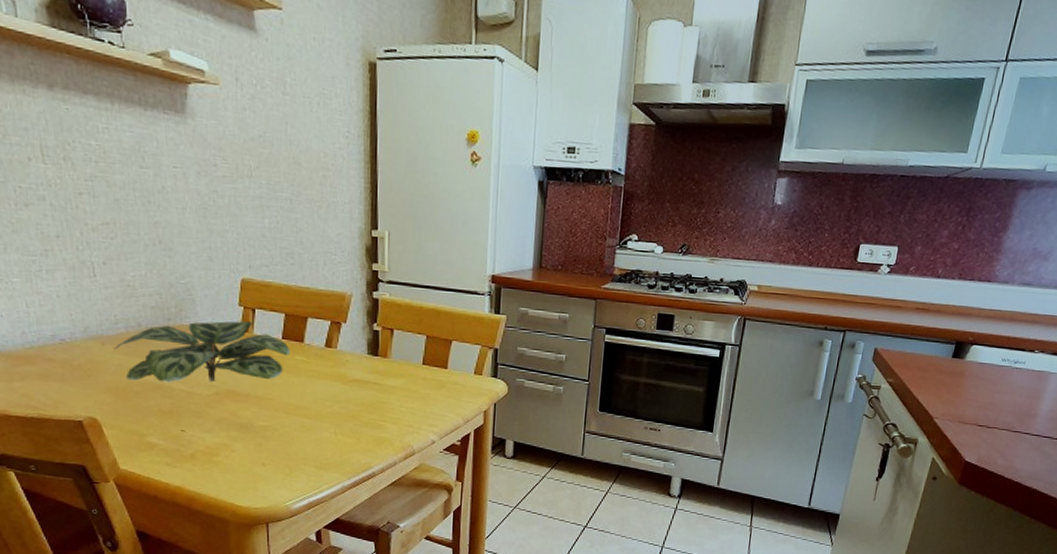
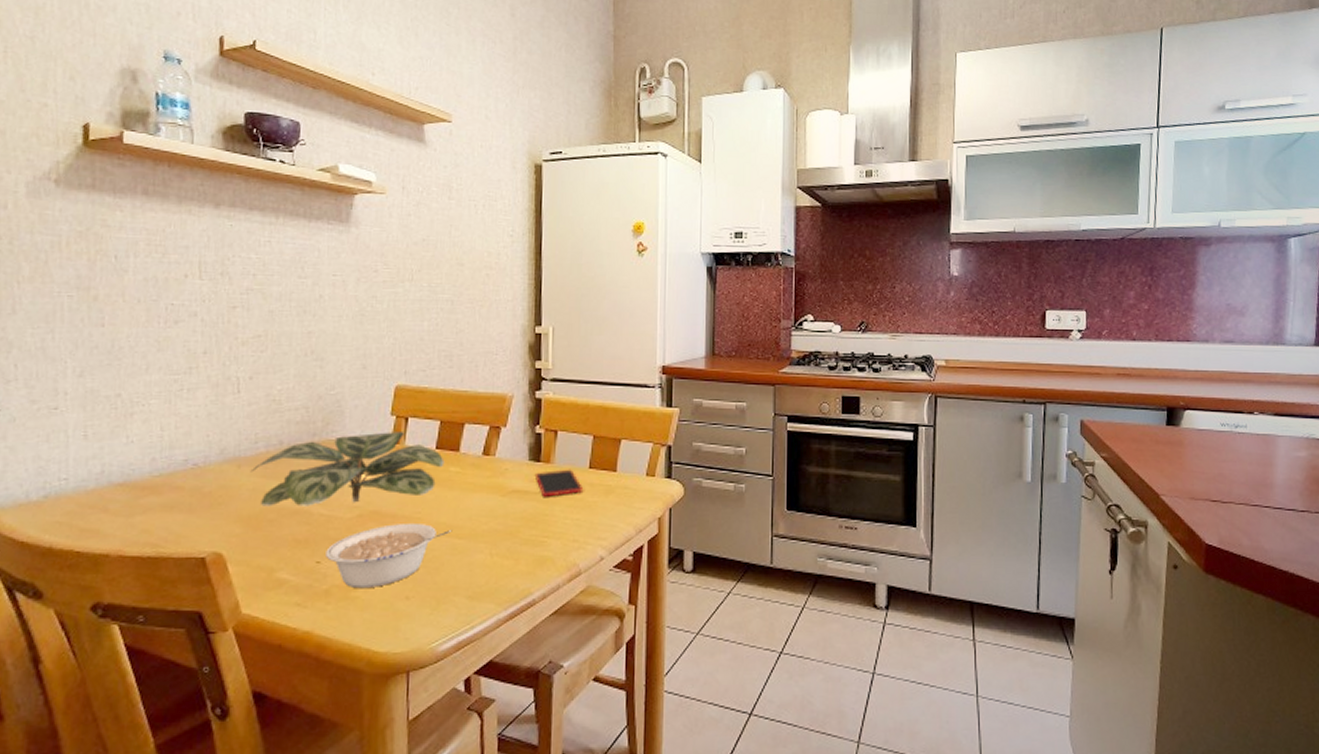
legume: none [189,402,300,455] -> present [325,524,452,589]
smartphone: none [373,364,418,387] -> present [534,469,584,497]

